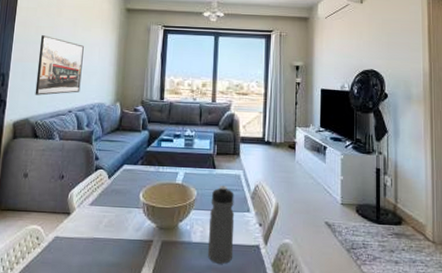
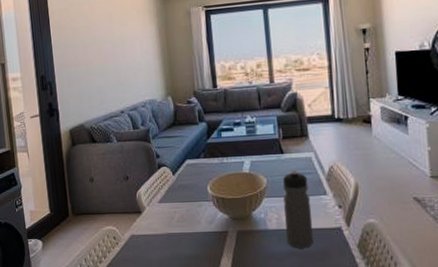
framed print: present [35,35,84,96] -> none [78,36,129,100]

